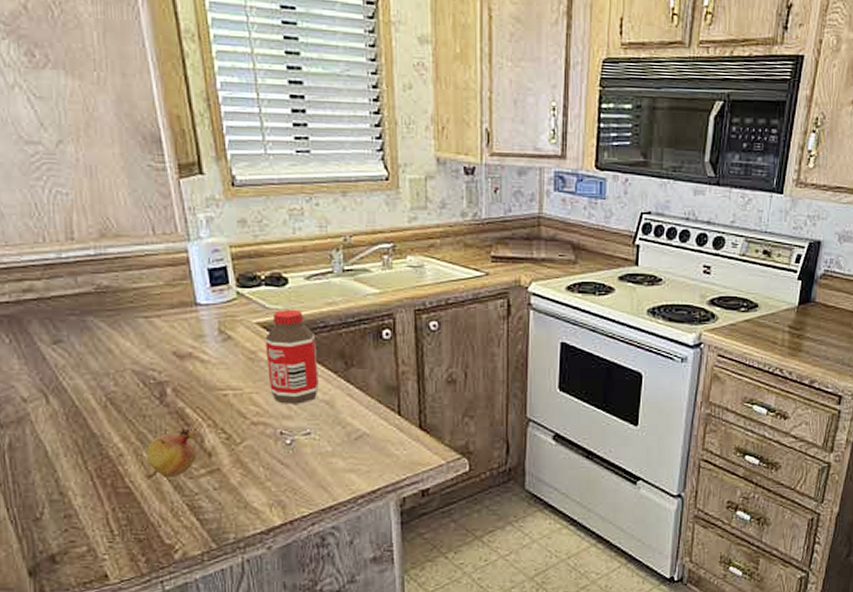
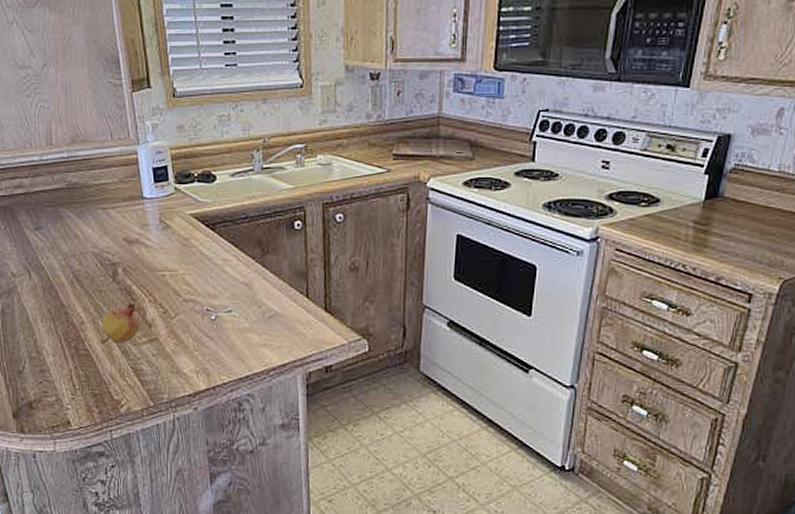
bottle: present [265,309,319,404] -> none [196,202,239,285]

